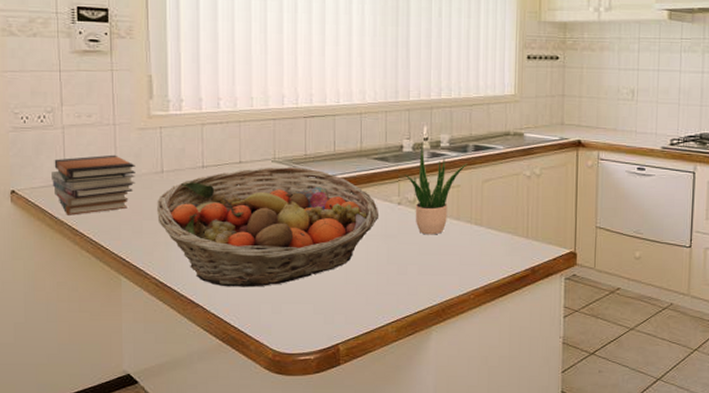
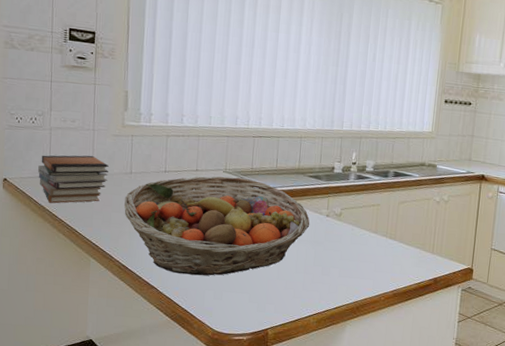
potted plant: present [405,145,468,235] -> none [334,168,388,245]

